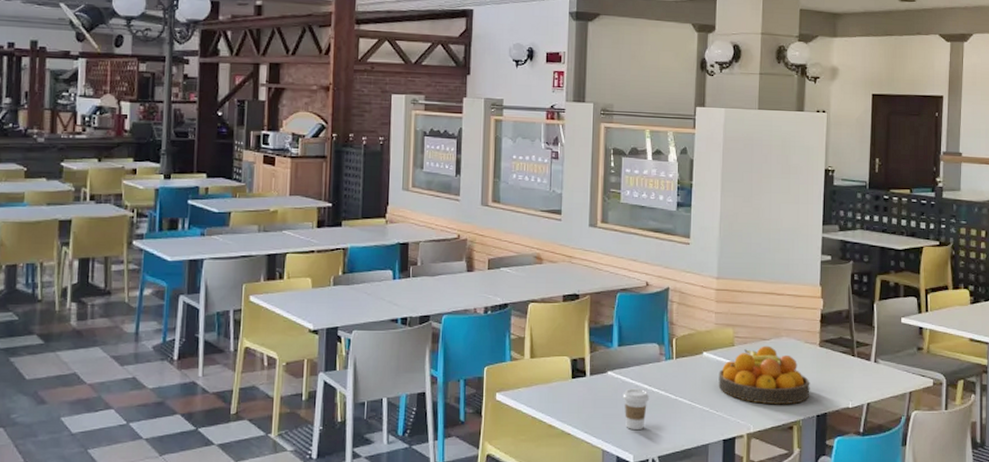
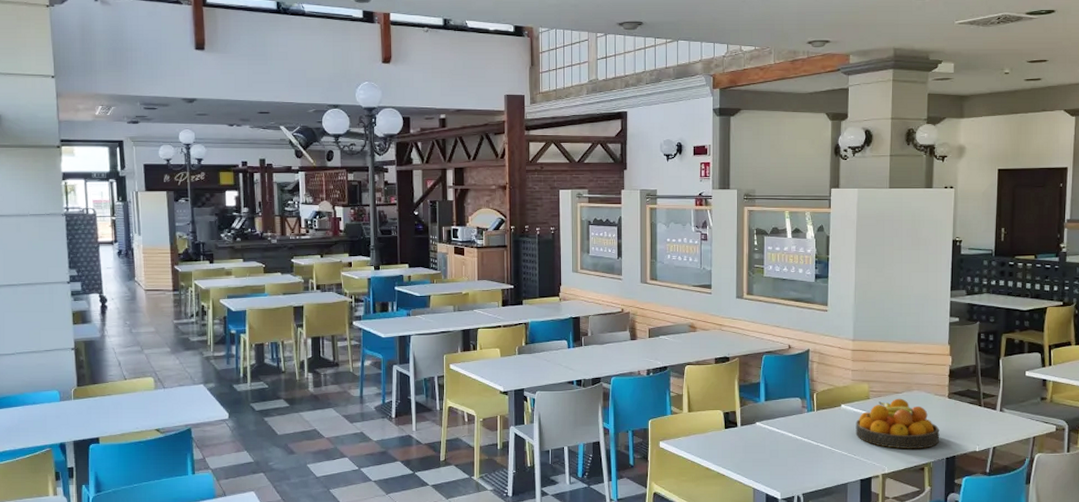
coffee cup: present [622,388,650,429] -> none [770,436,794,471]

